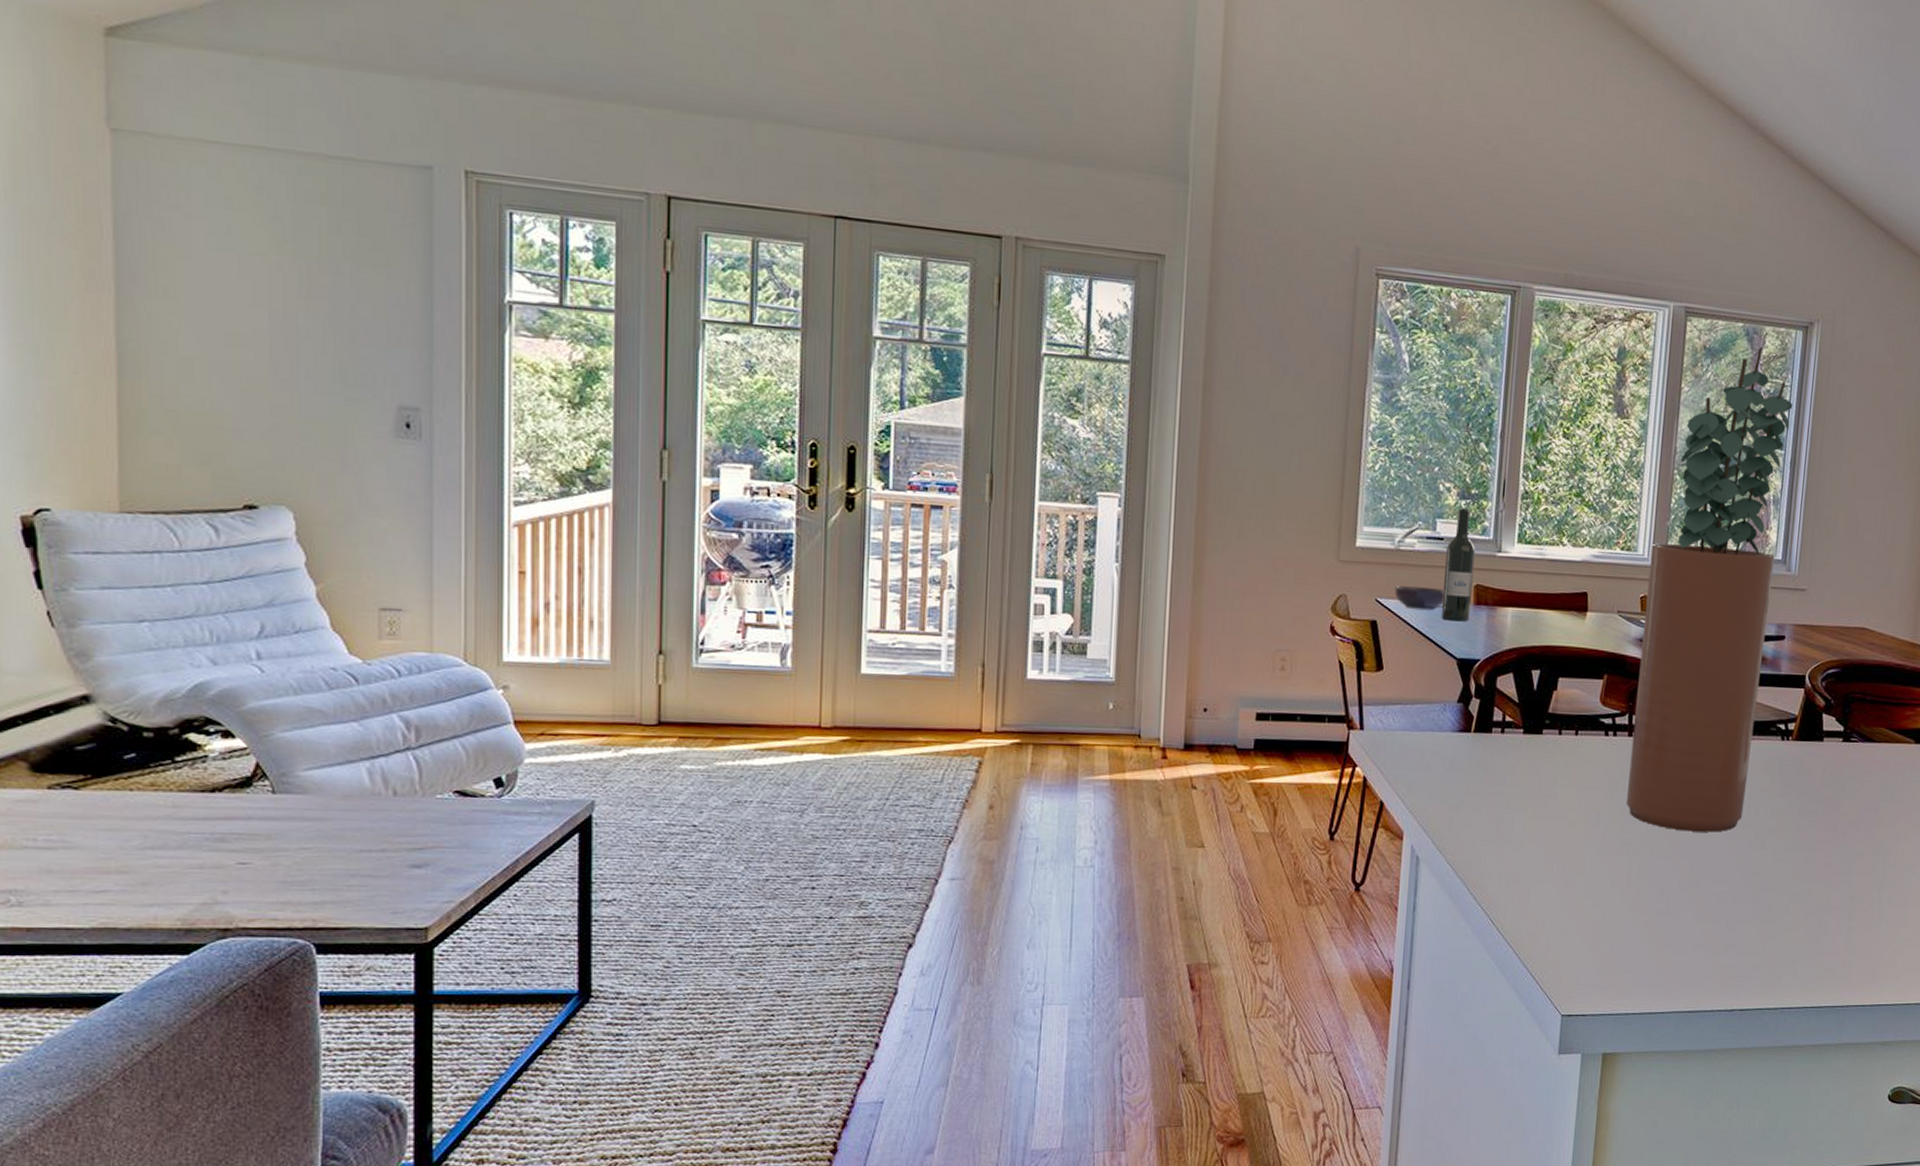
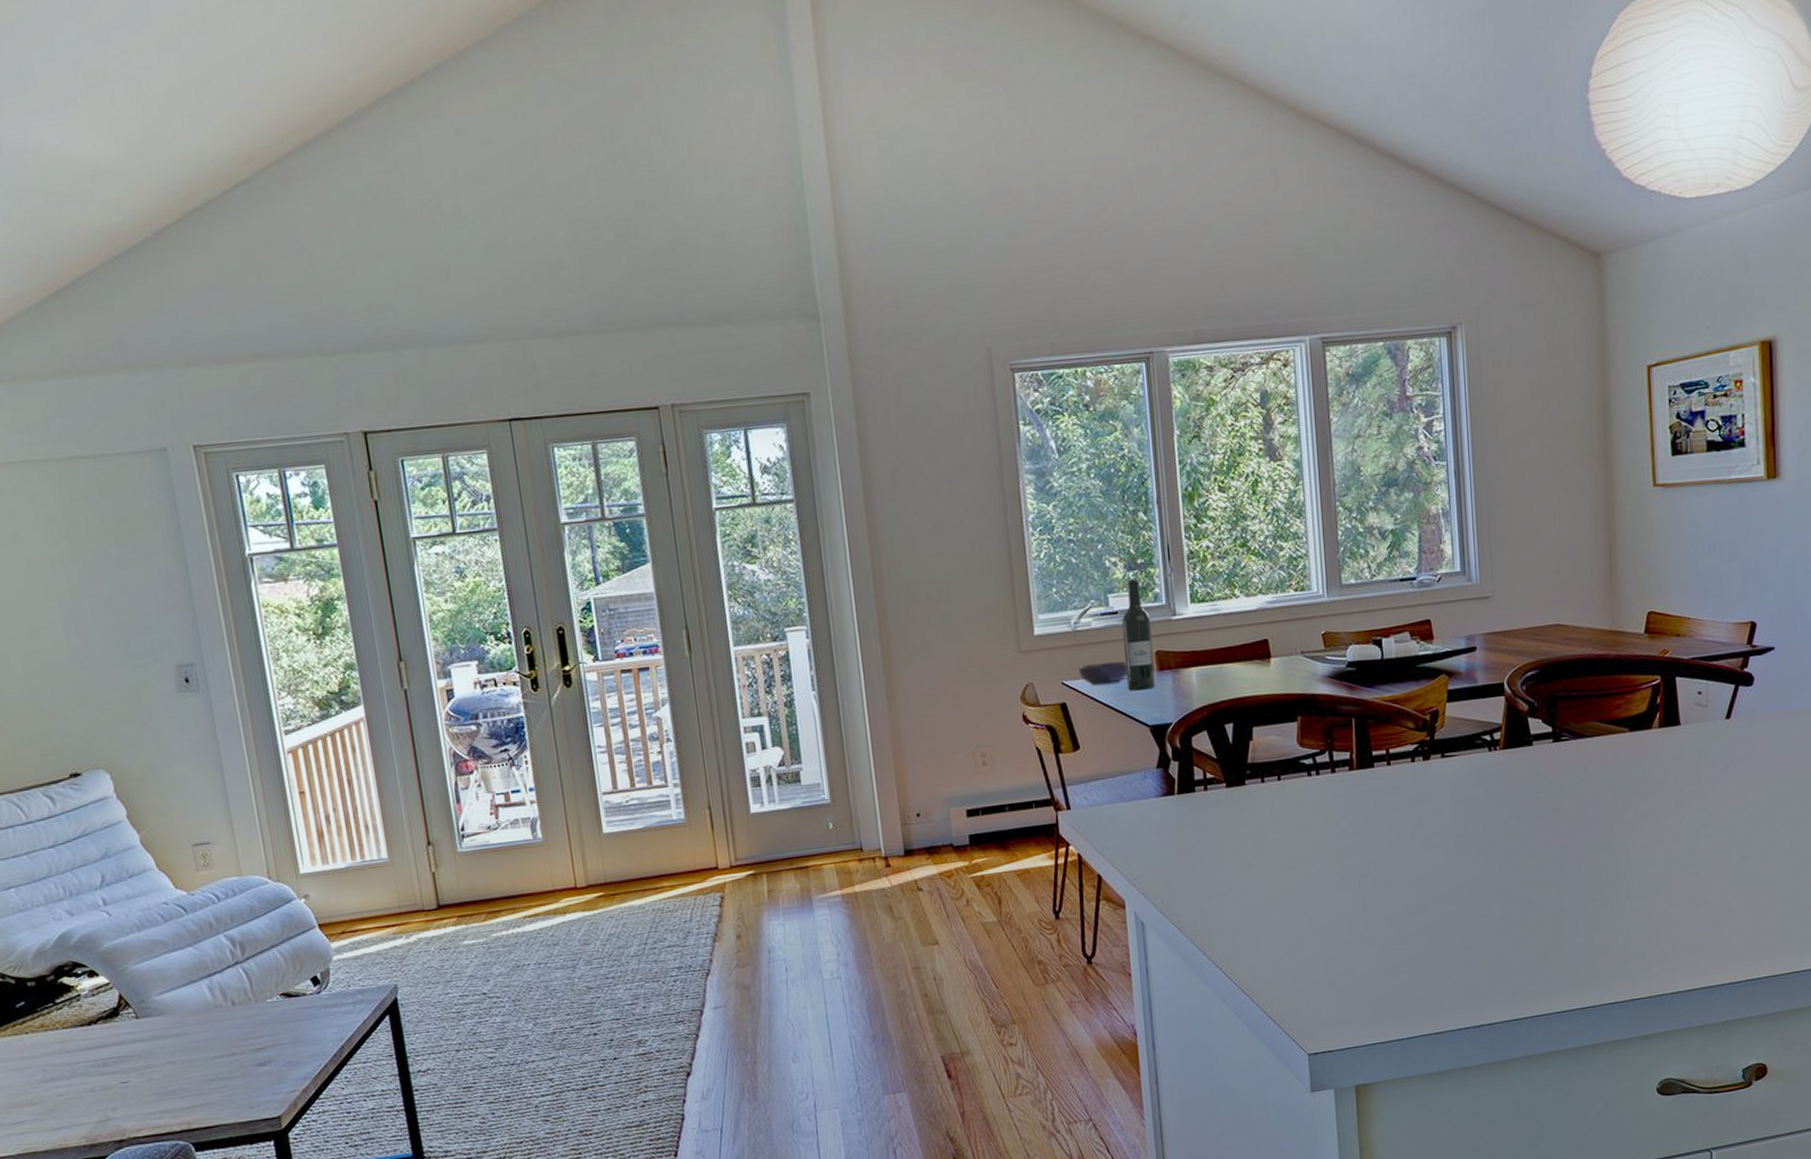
vase: present [1626,347,1793,833] -> none [1325,362,1461,858]

